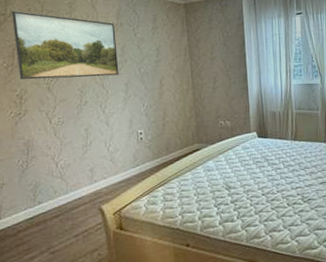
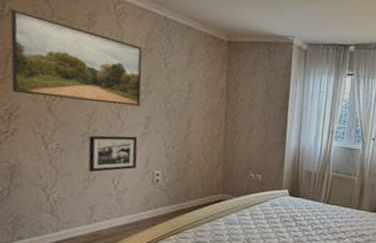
picture frame: none [82,102,123,139] -> present [88,135,138,173]

